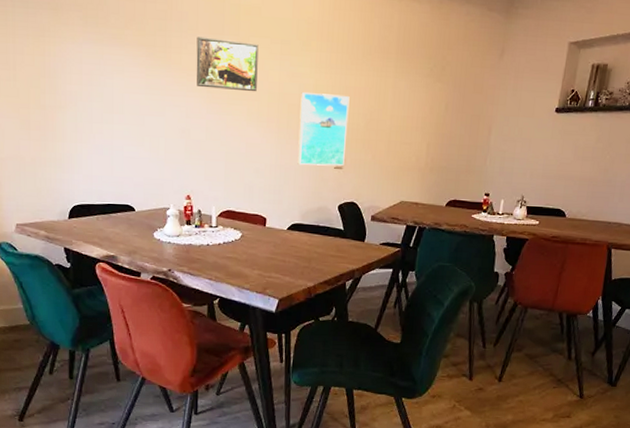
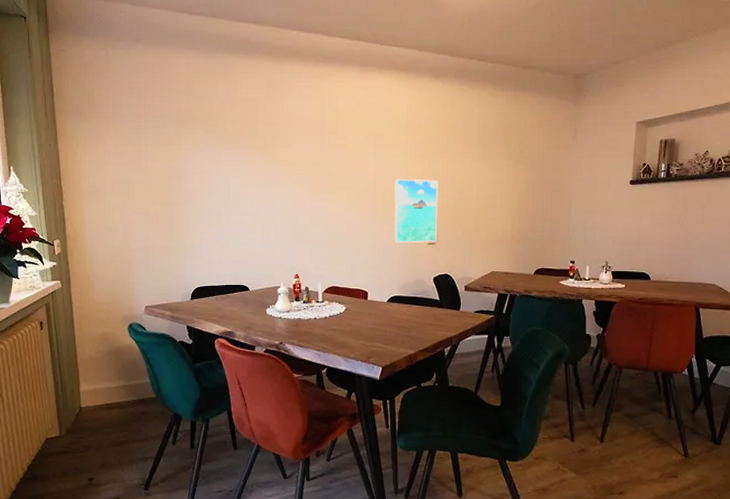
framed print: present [196,36,259,92] -> none [301,137,355,181]

